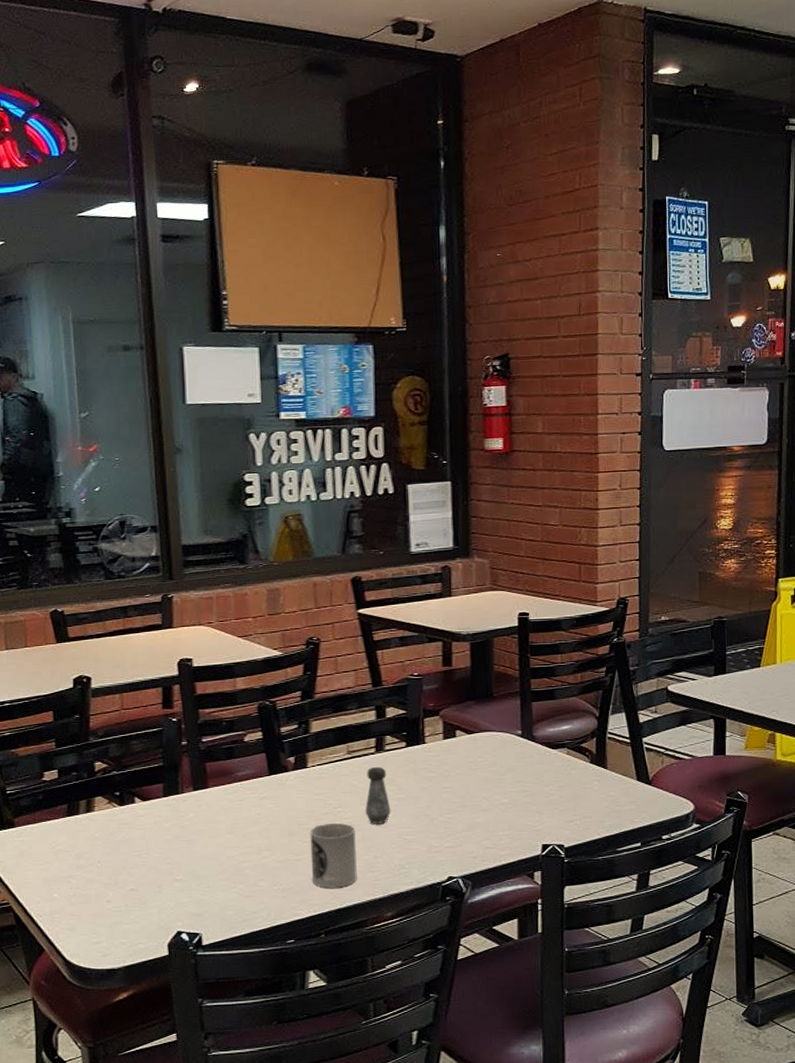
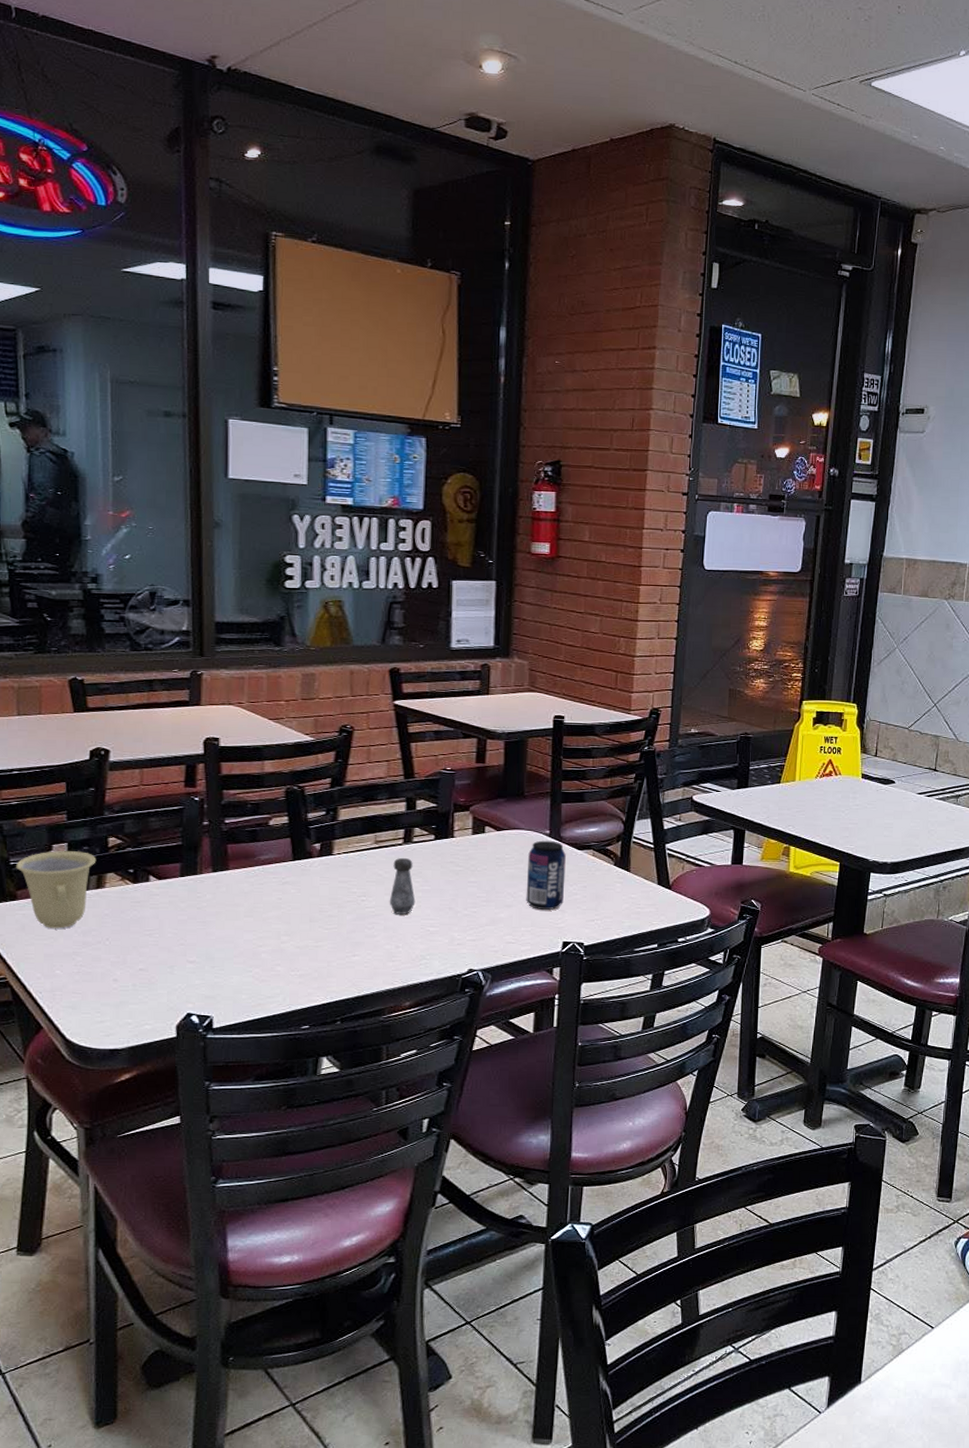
cup: none [12,777,85,853] -> present [16,851,97,929]
cup: present [310,823,357,888] -> none [331,912,378,976]
beverage can: none [501,741,541,812] -> present [526,840,566,910]

